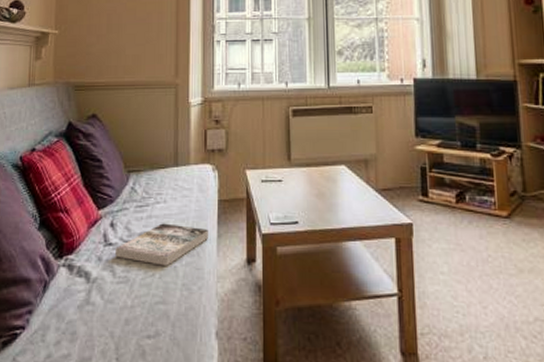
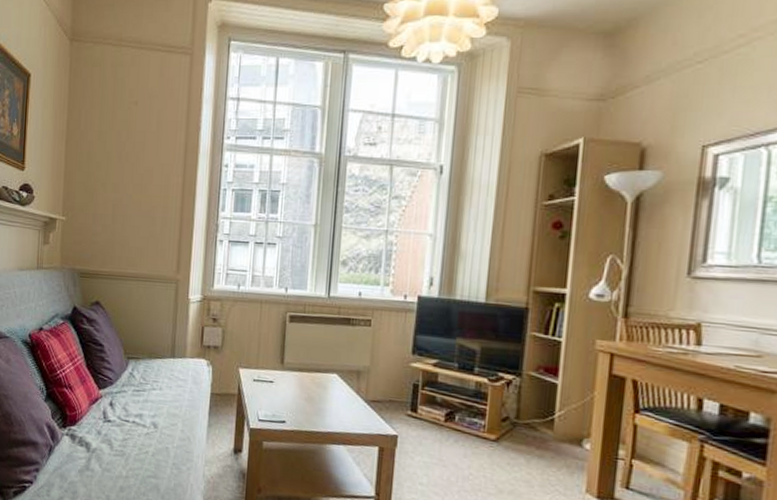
book: present [115,223,208,266] -> none [113,408,199,446]

